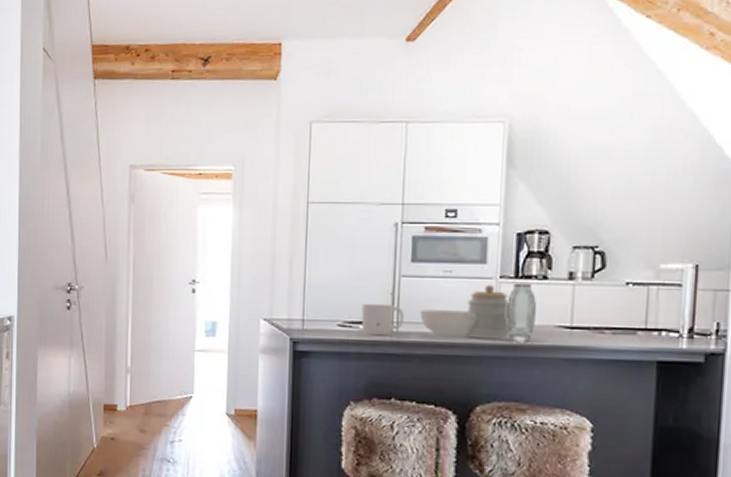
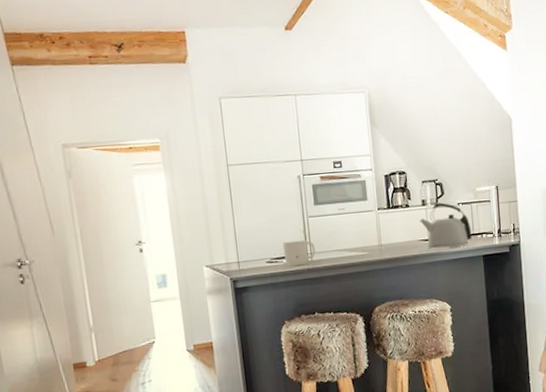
bowl: present [420,309,477,338] -> none [326,237,366,260]
jar: present [466,284,509,340] -> none [358,215,390,258]
vase: present [506,283,537,342] -> none [385,211,406,256]
kettle: none [561,278,644,344] -> present [420,202,472,249]

